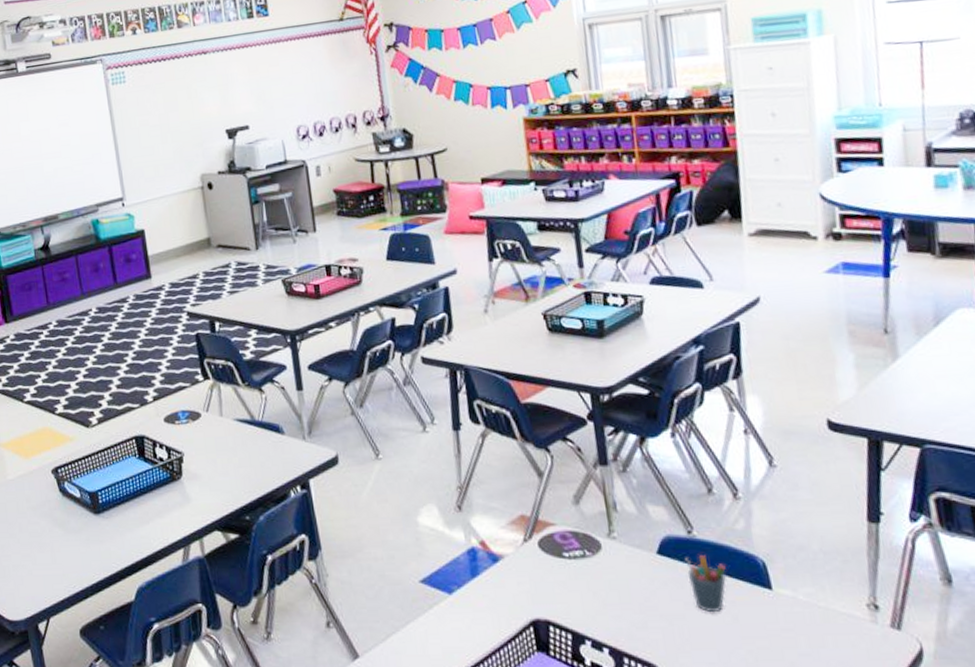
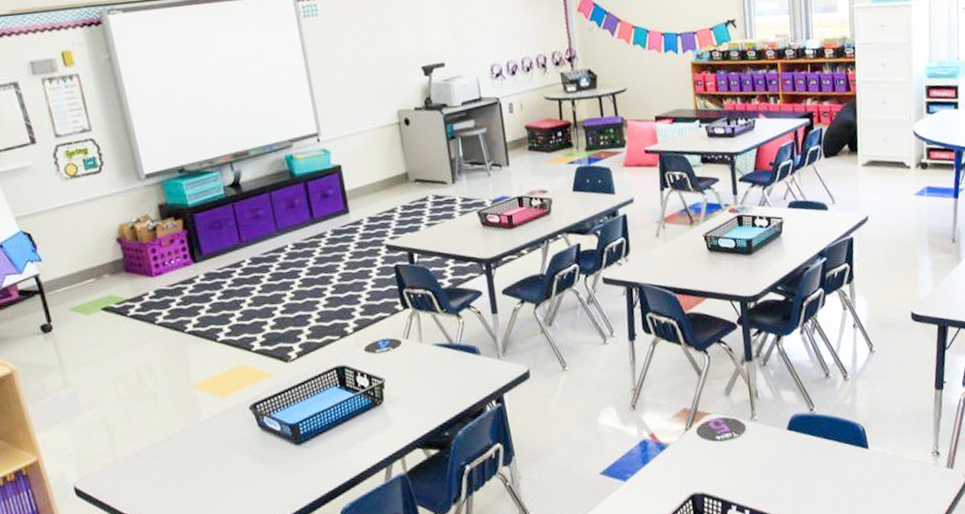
pen holder: present [685,555,727,613] -> none [807,427,837,472]

